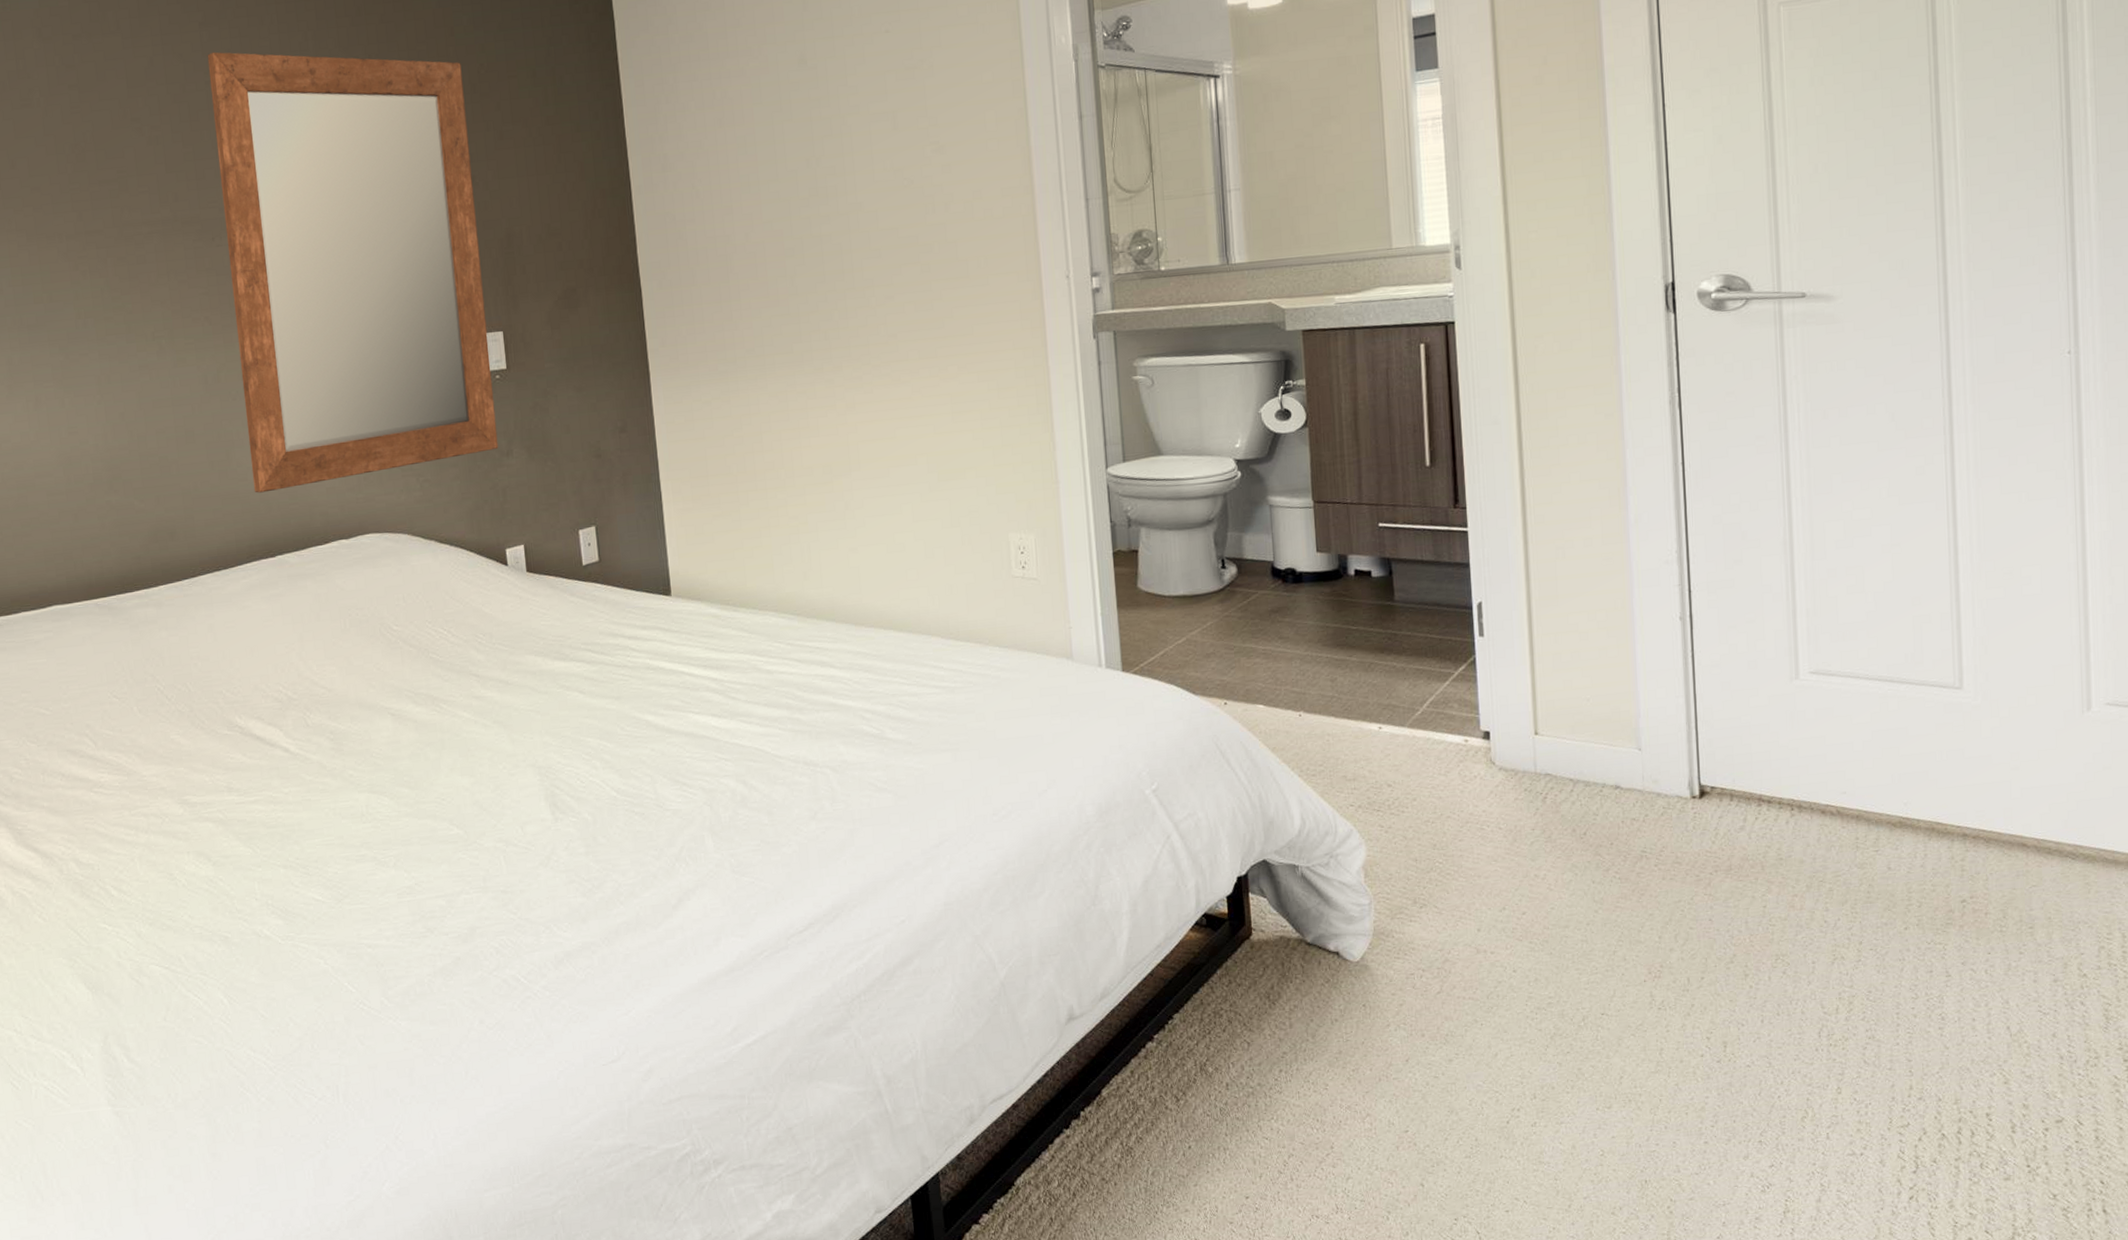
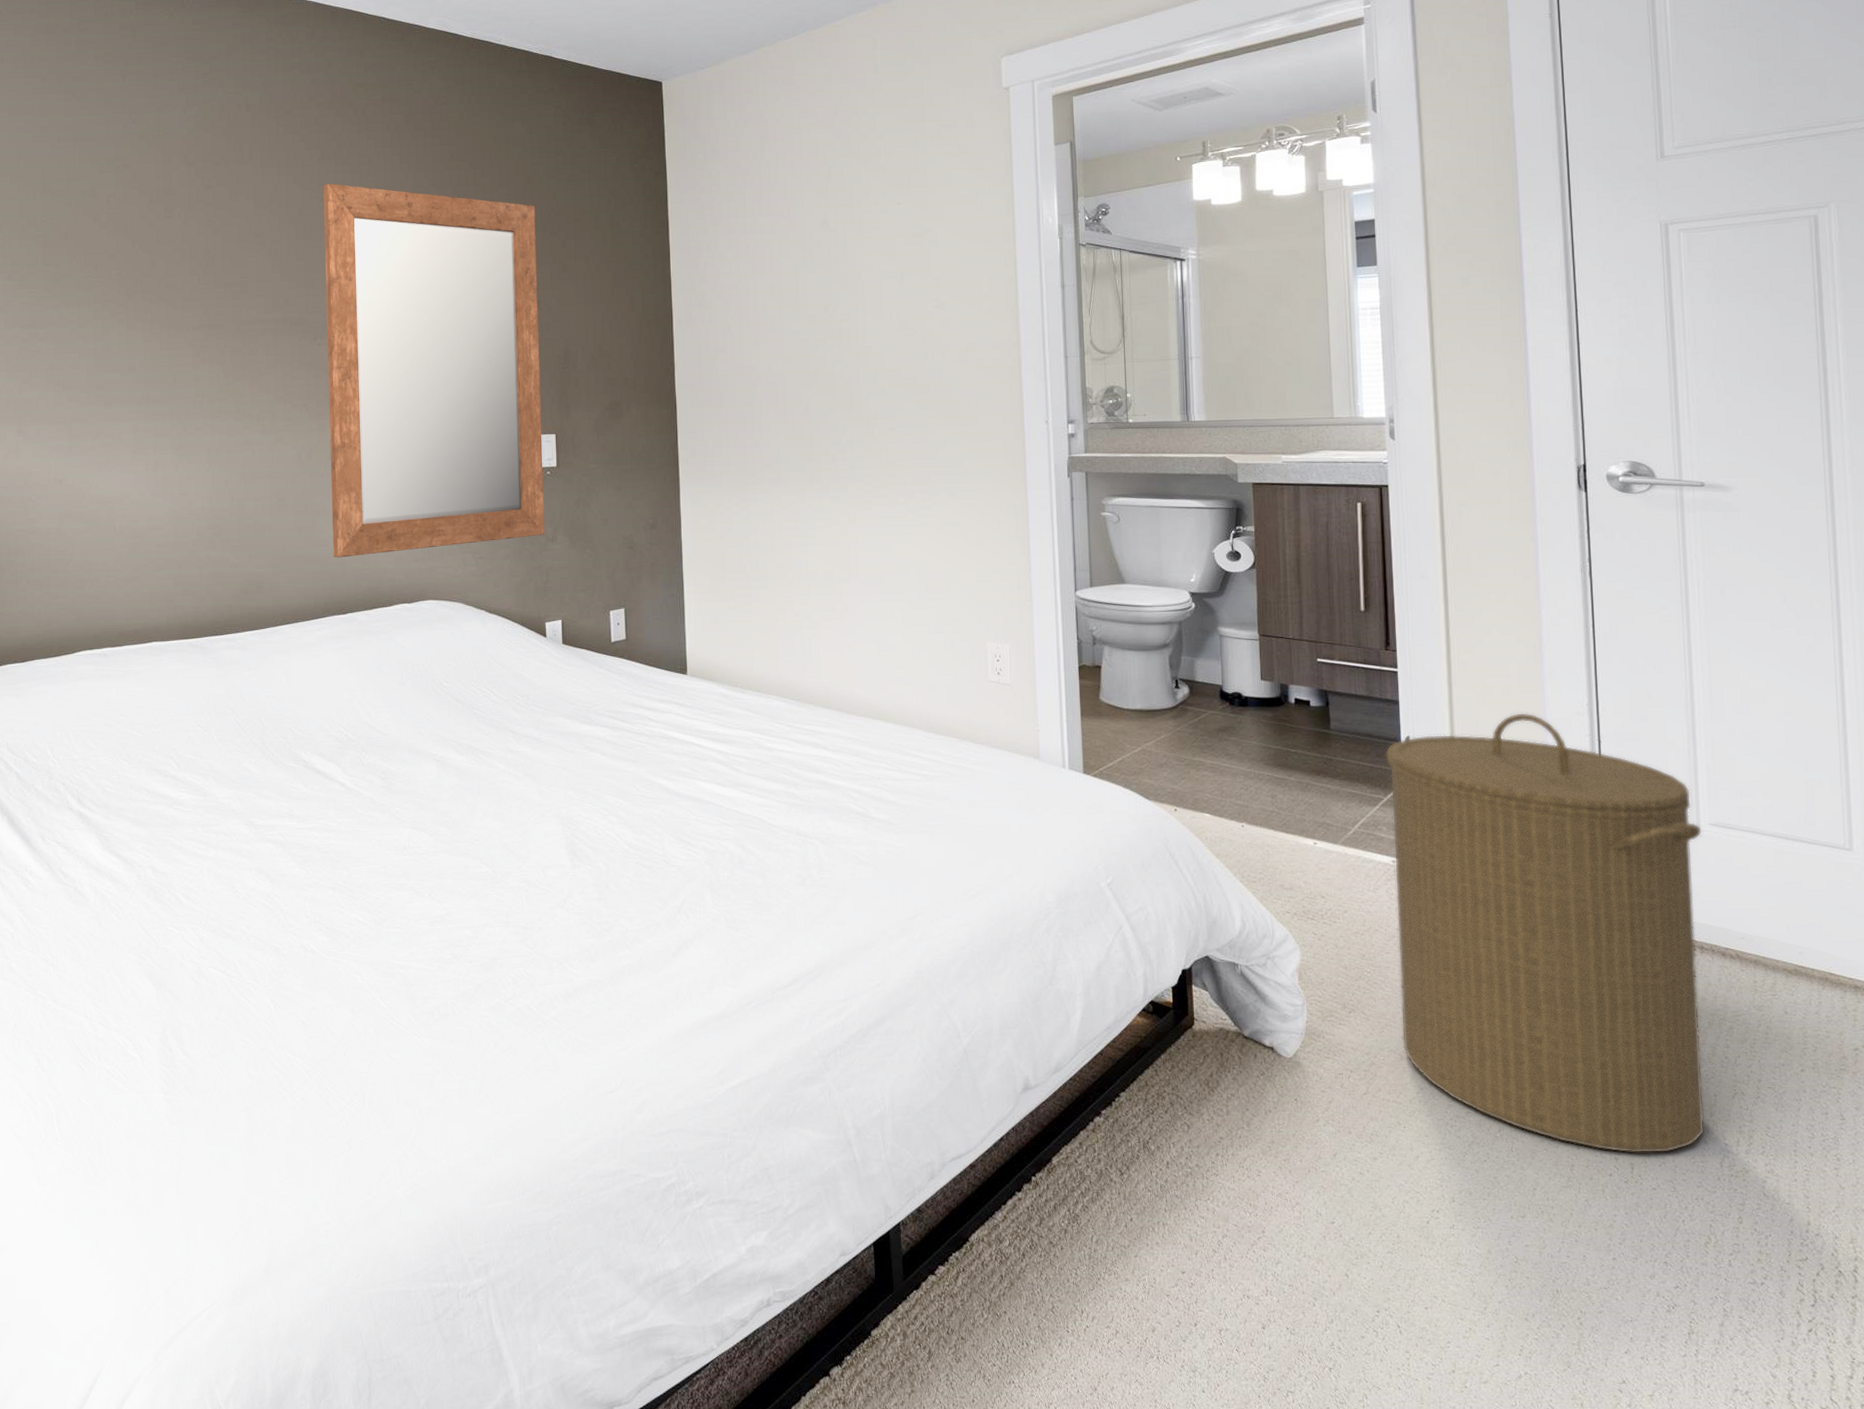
laundry hamper: none [1456,565,1803,1032] -> present [1385,712,1706,1154]

